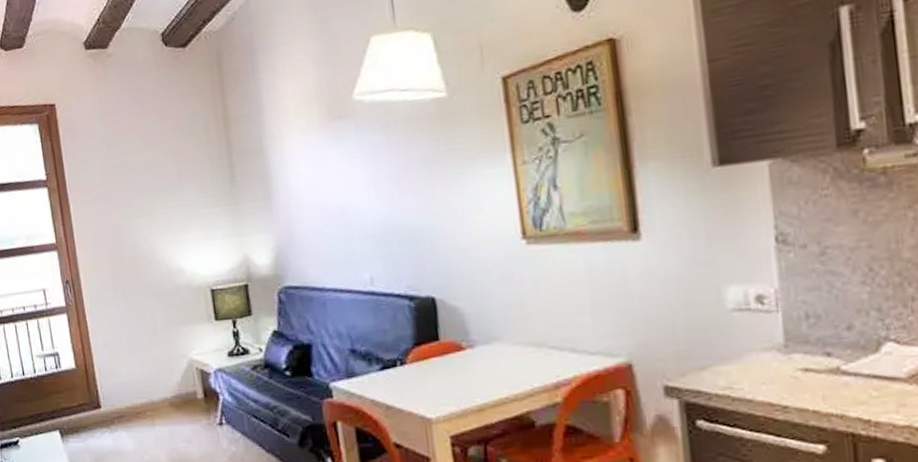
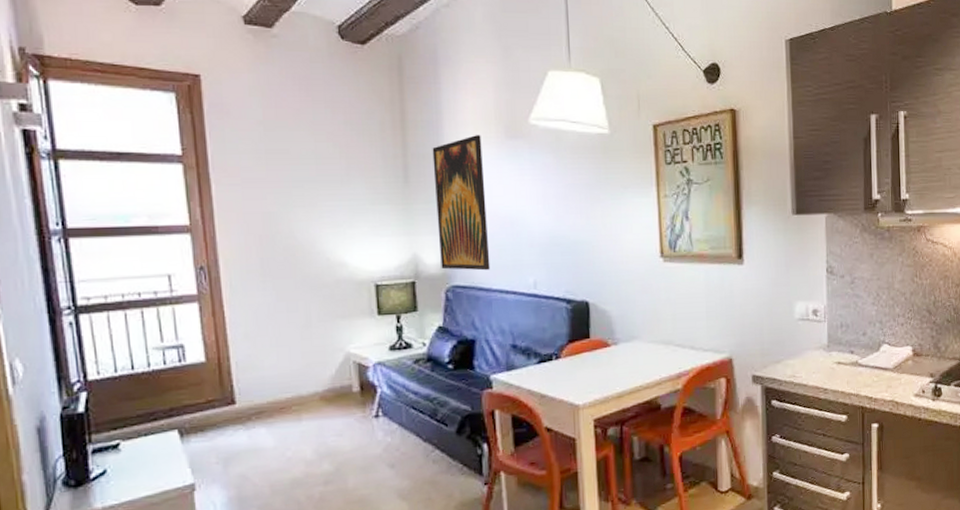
wall art: none [255,121,322,270] -> present [432,135,491,271]

